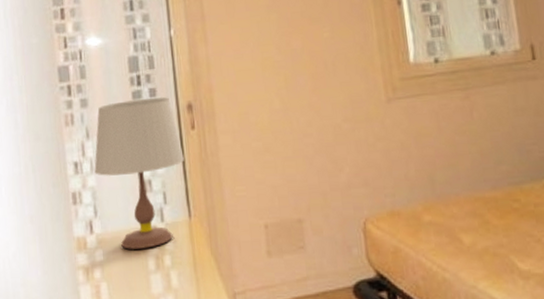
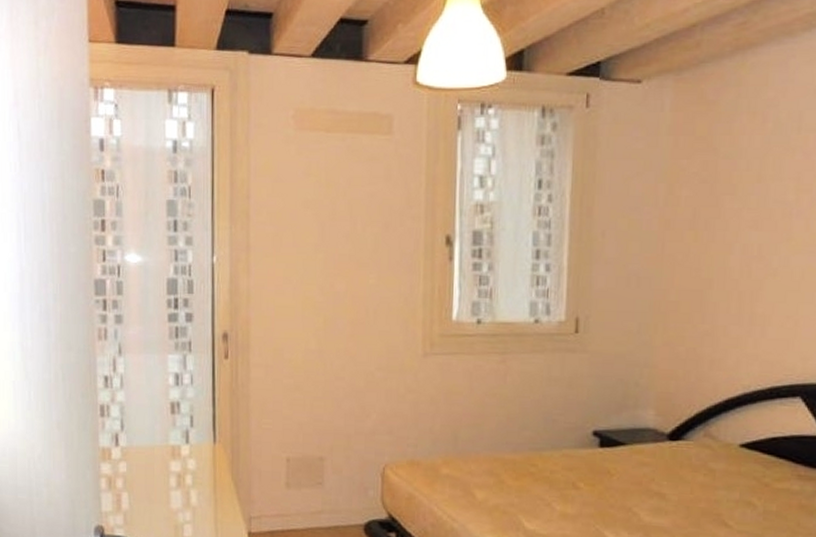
table lamp: present [94,97,184,250] -> none [124,322,214,466]

